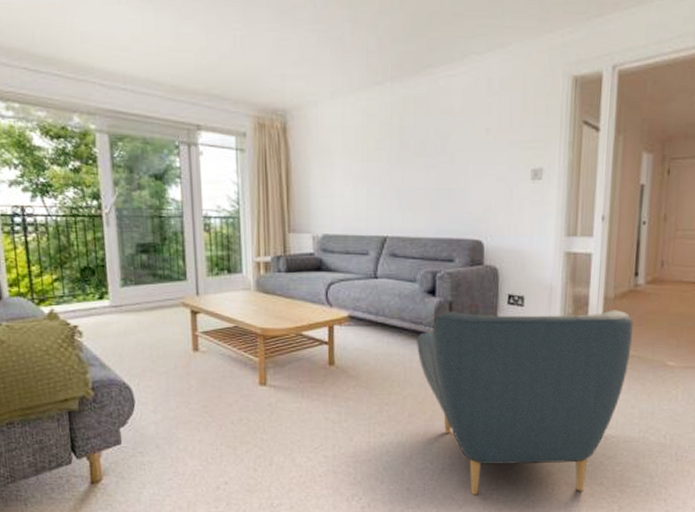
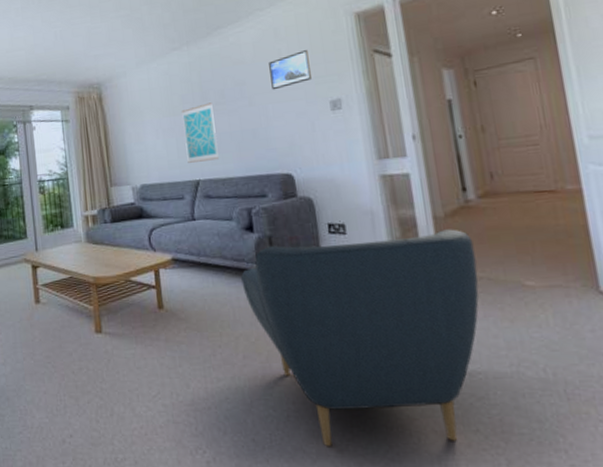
wall art: none [377,152,411,217] -> present [182,102,219,163]
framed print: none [476,109,520,149] -> present [269,50,313,90]

